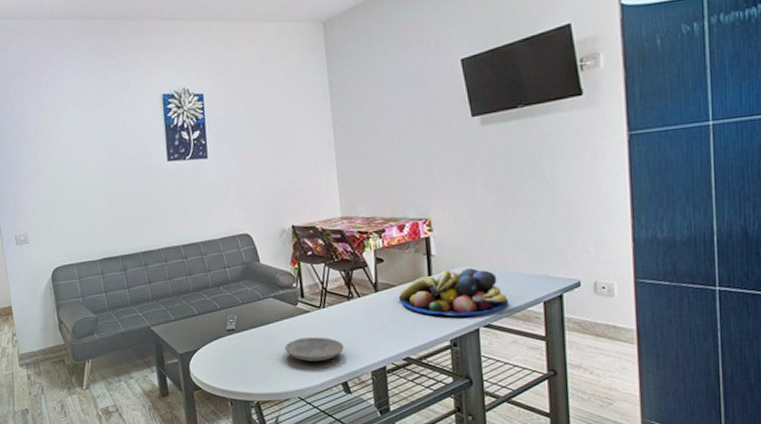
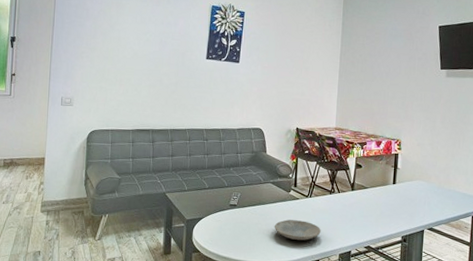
fruit bowl: present [398,268,509,317] -> none [368,181,448,220]

